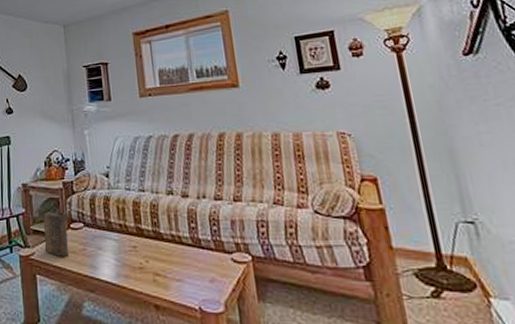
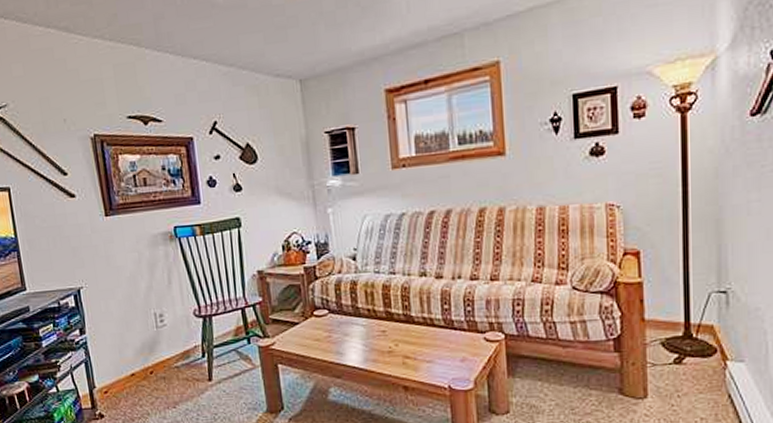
book: present [42,211,70,257] -> none [282,298,314,345]

